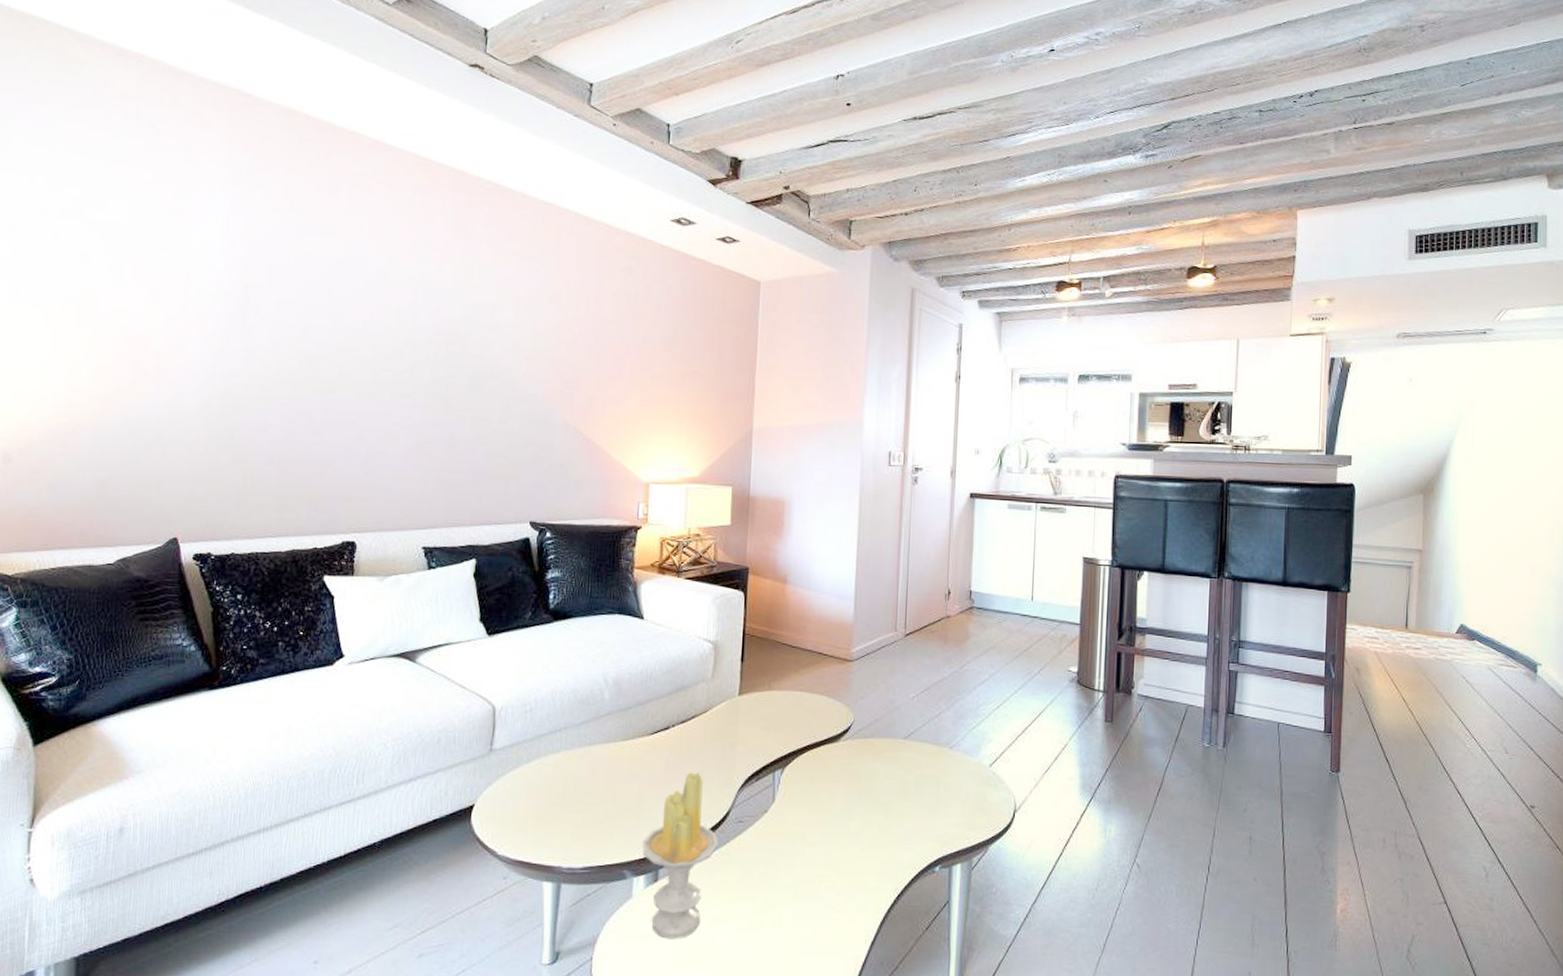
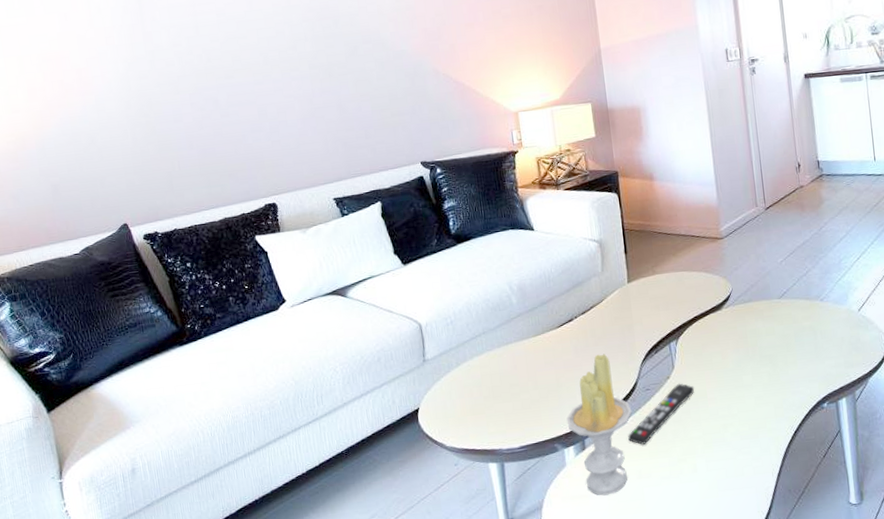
remote control: none [709,819,794,886] -> present [628,383,695,446]

